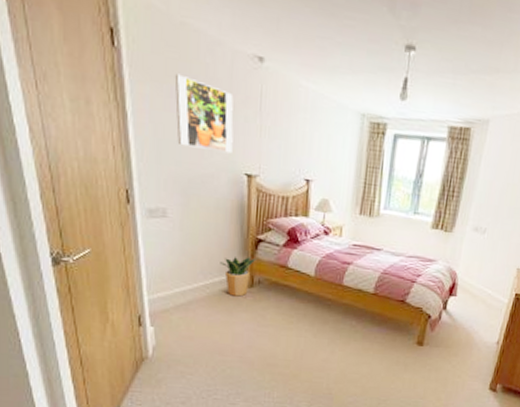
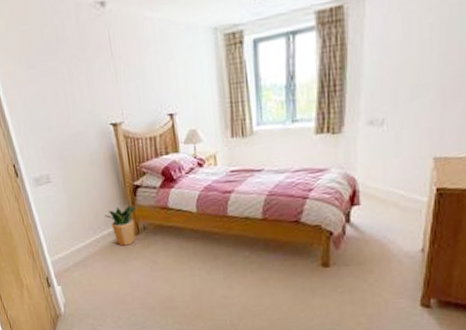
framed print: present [174,73,234,154] -> none [30,43,95,112]

